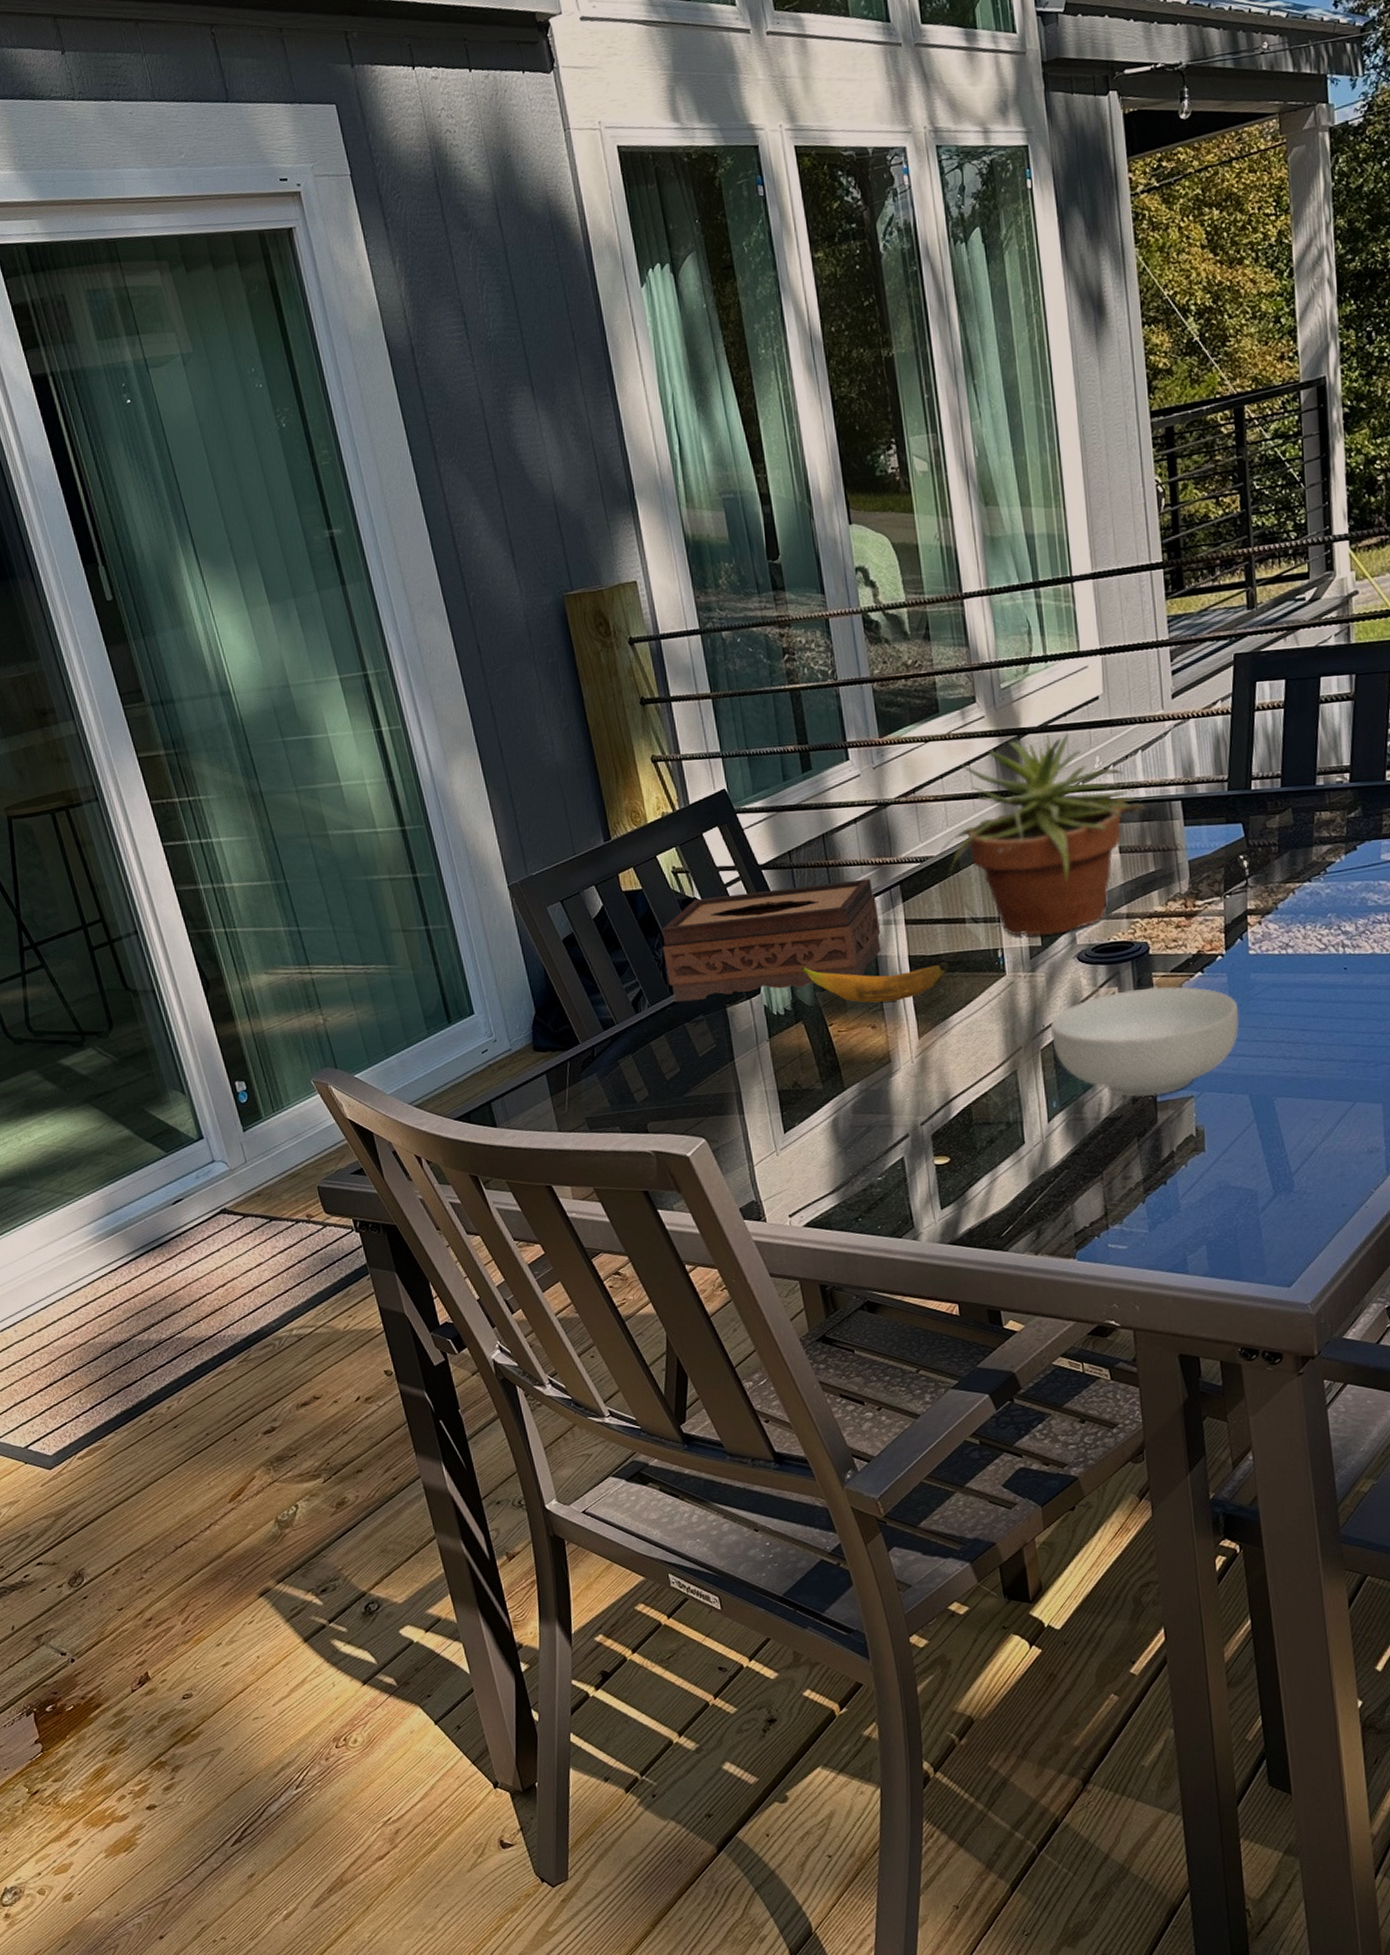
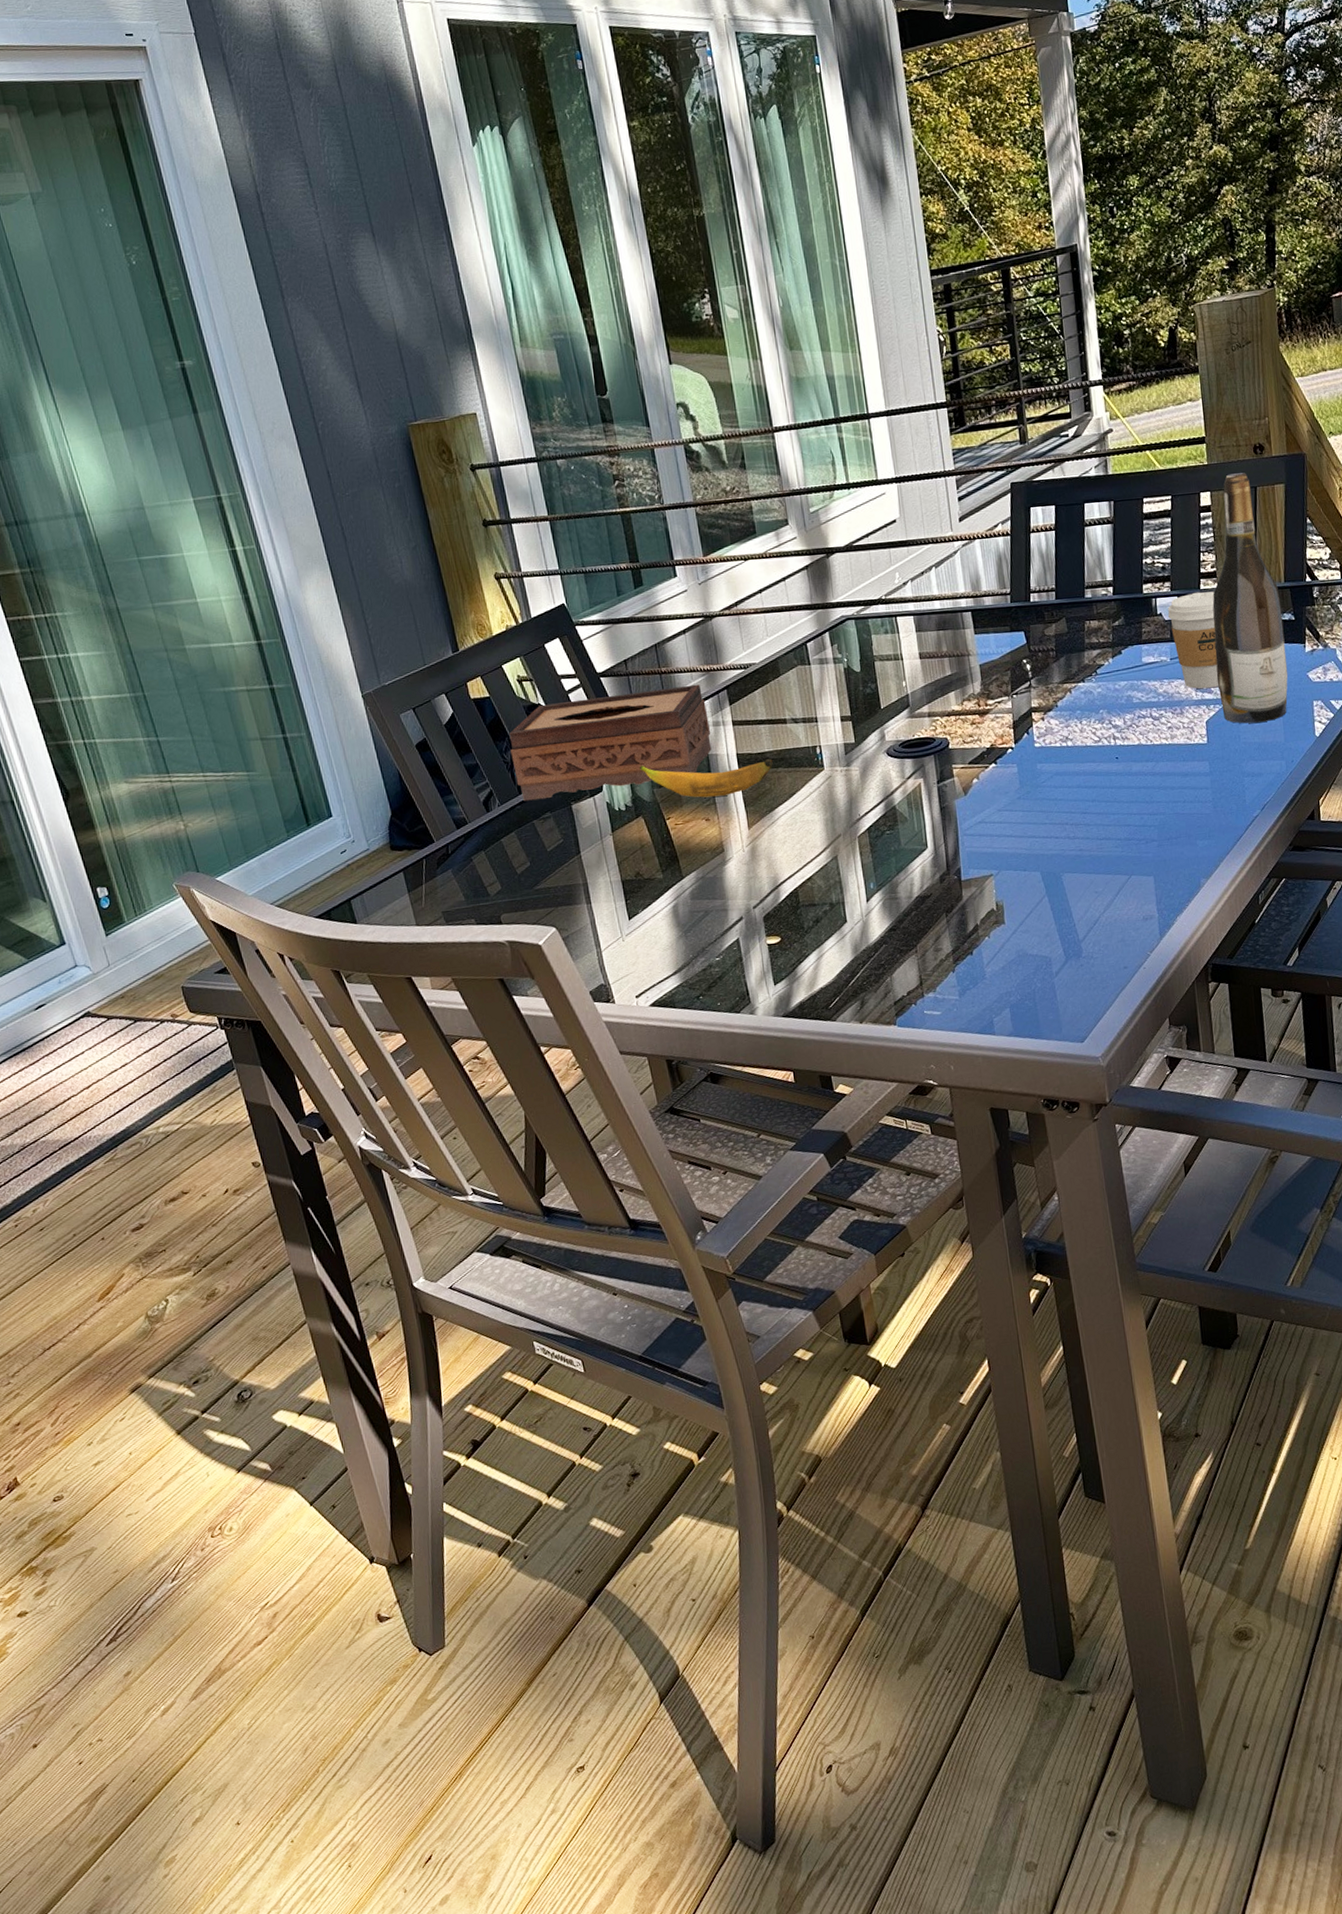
potted plant: present [939,733,1149,936] -> none [761,552,944,734]
cereal bowl: present [1050,986,1239,1098] -> none [866,776,1030,877]

